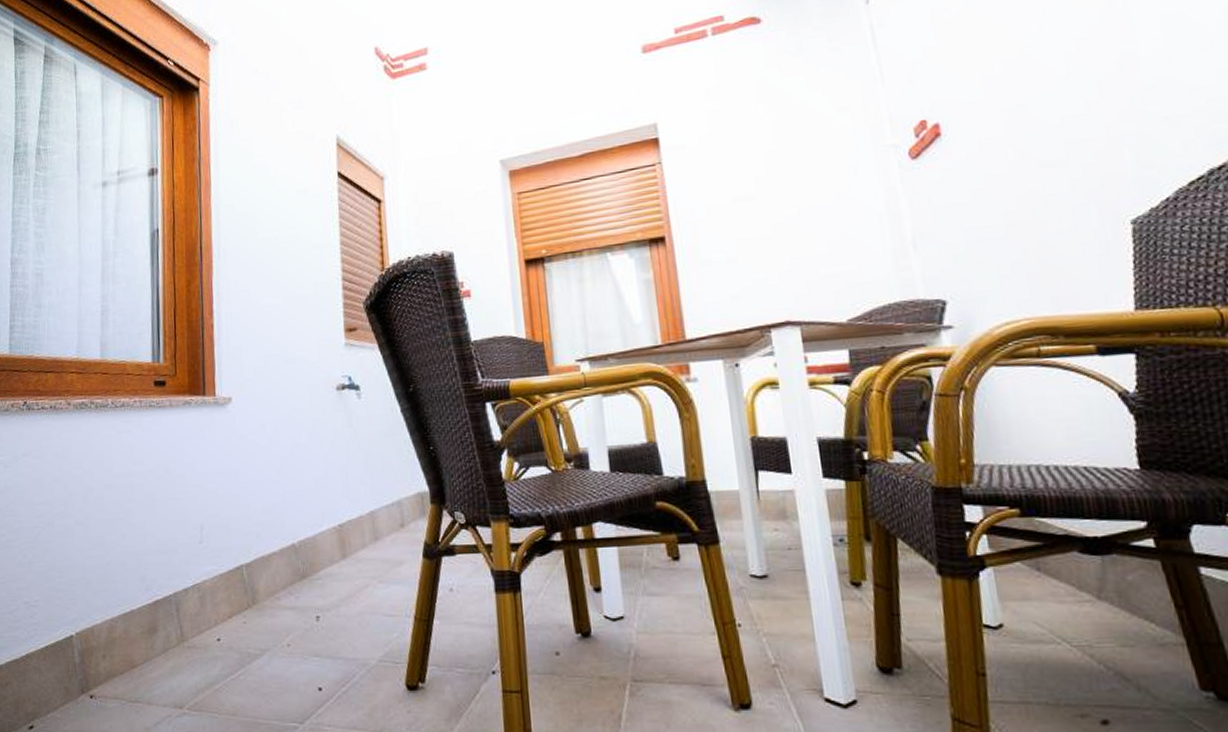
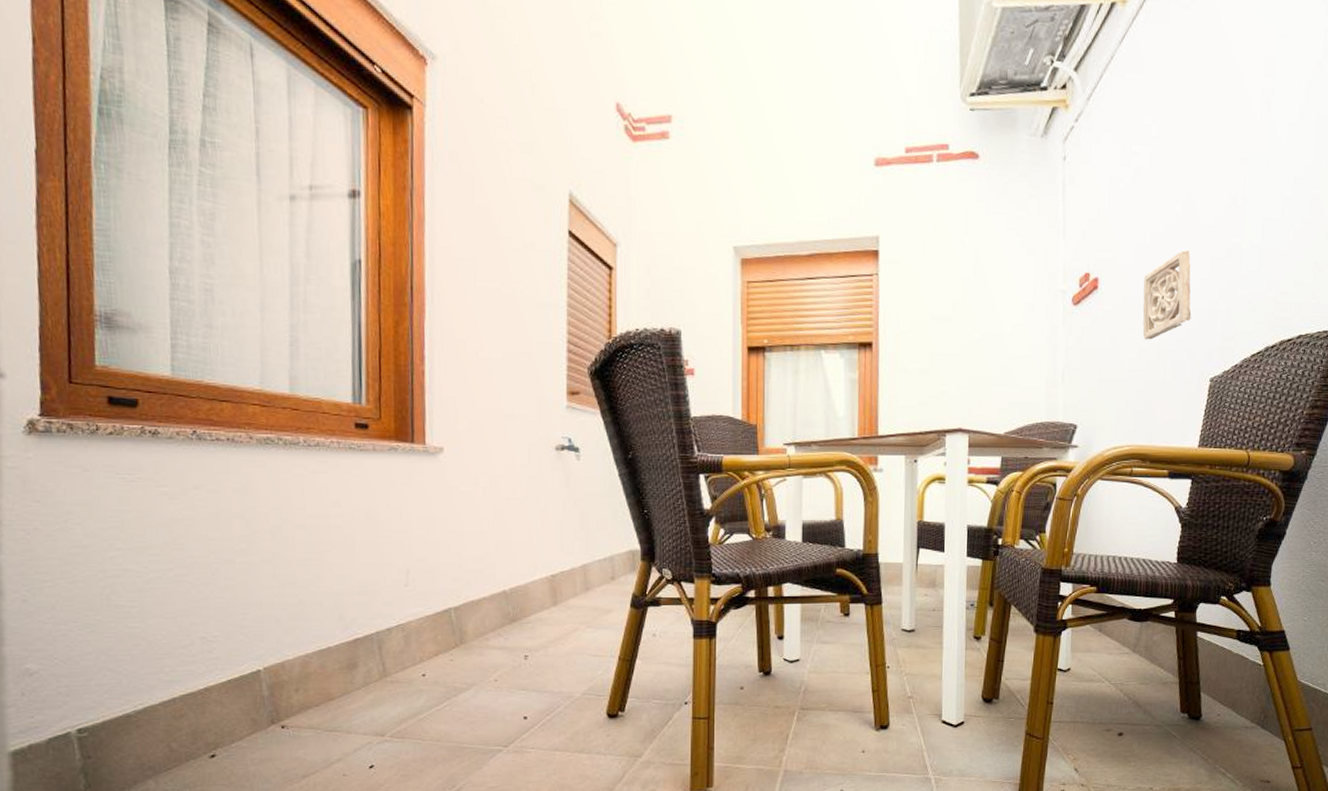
wall ornament: none [1002,71,1083,186] -> present [1142,250,1192,340]

